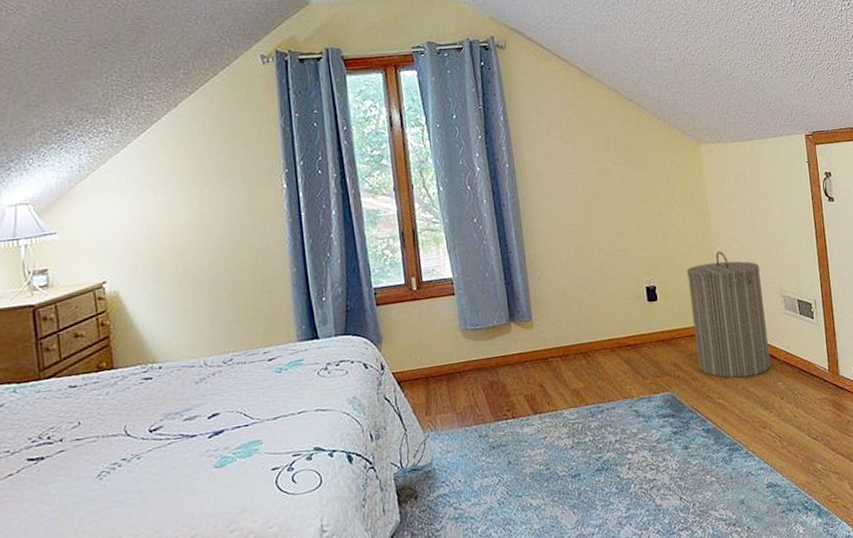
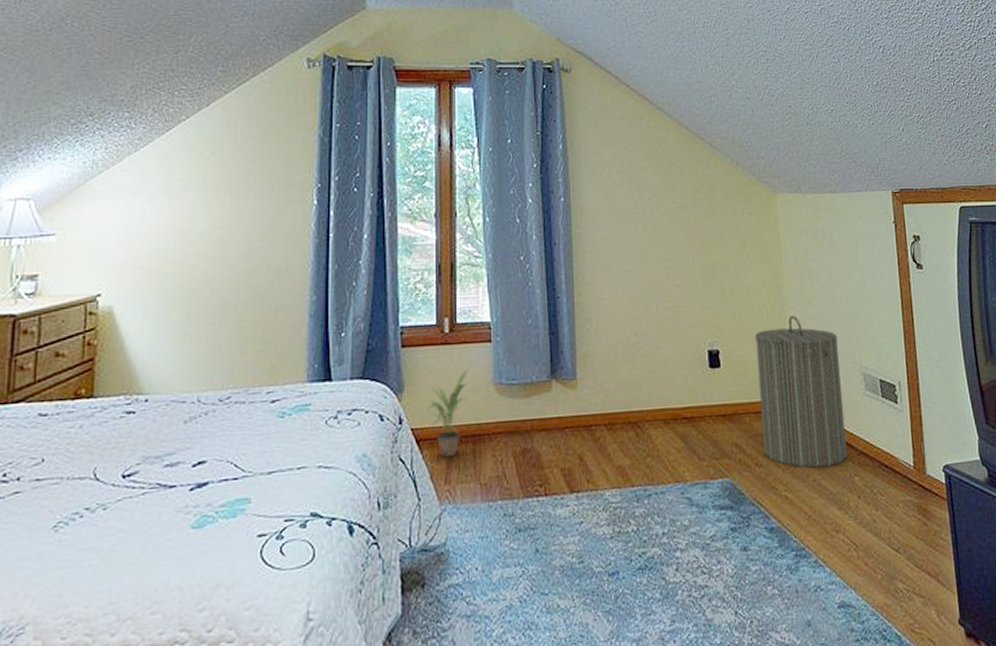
potted plant: none [403,320,444,394] -> present [425,370,475,458]

